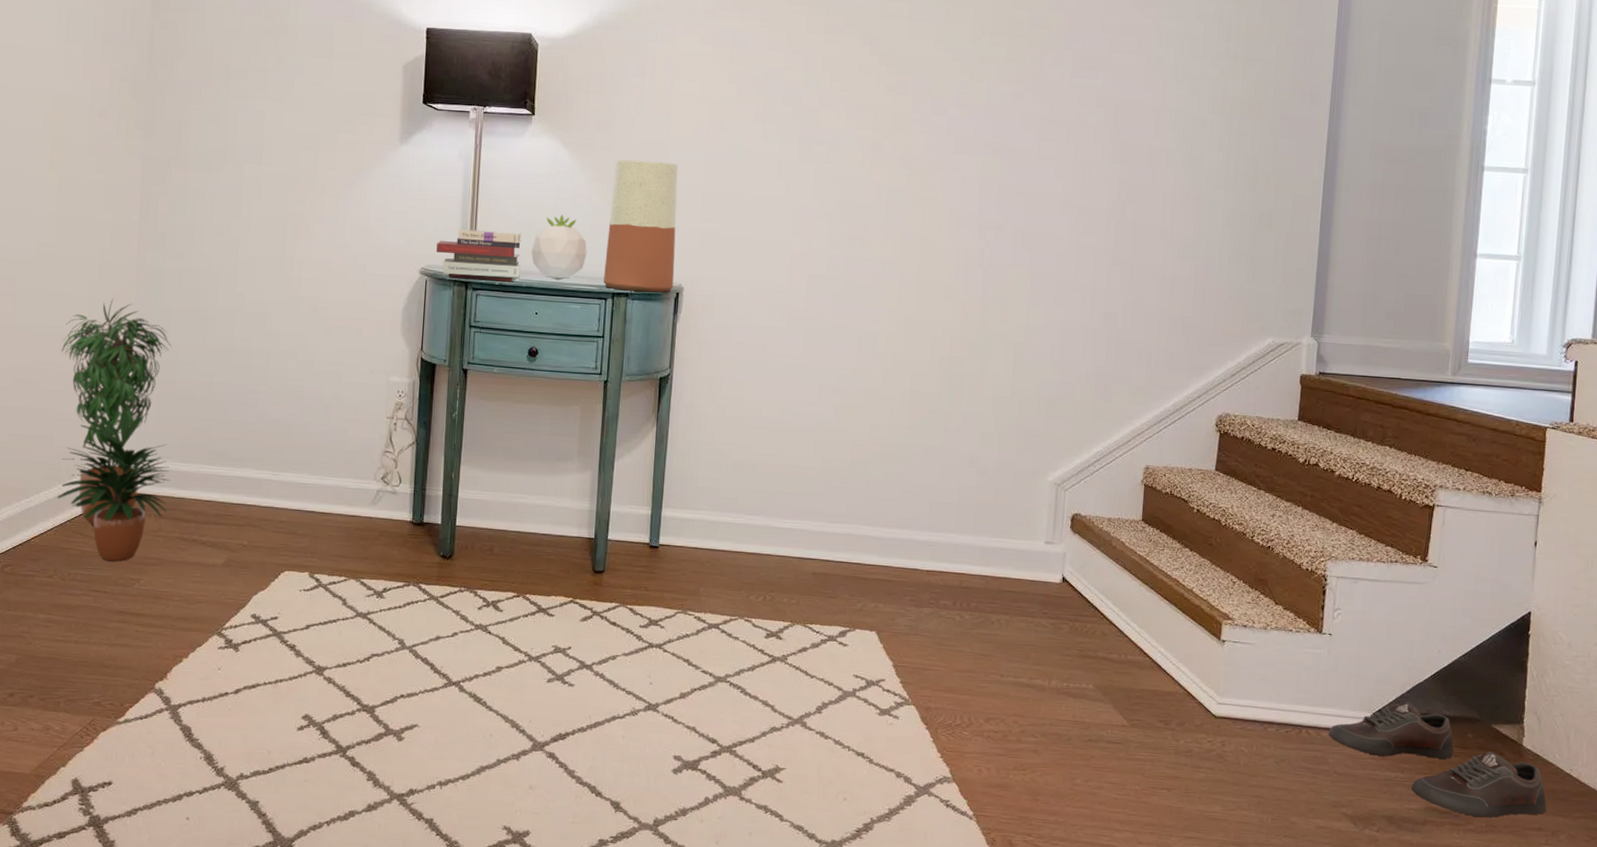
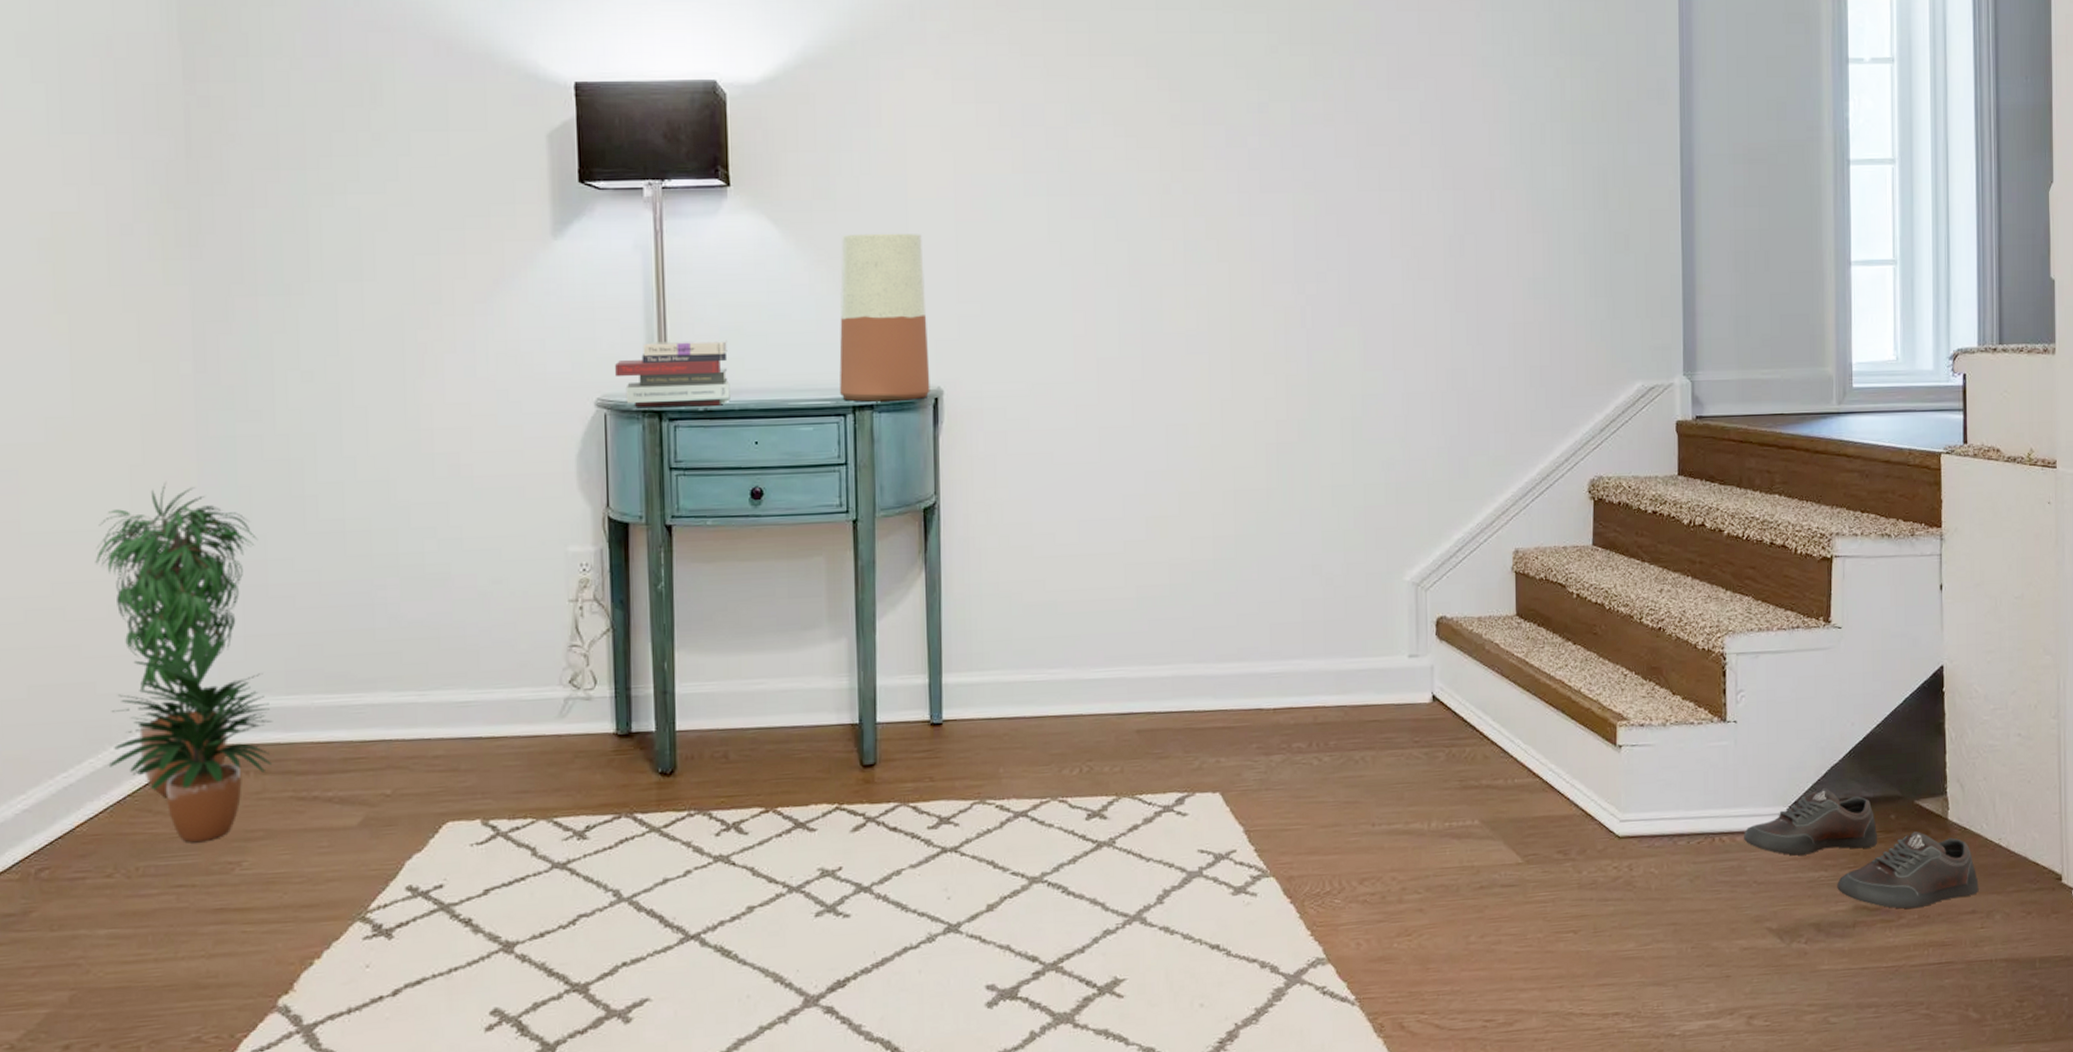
succulent plant: present [532,214,587,281] -> none [743,311,815,398]

